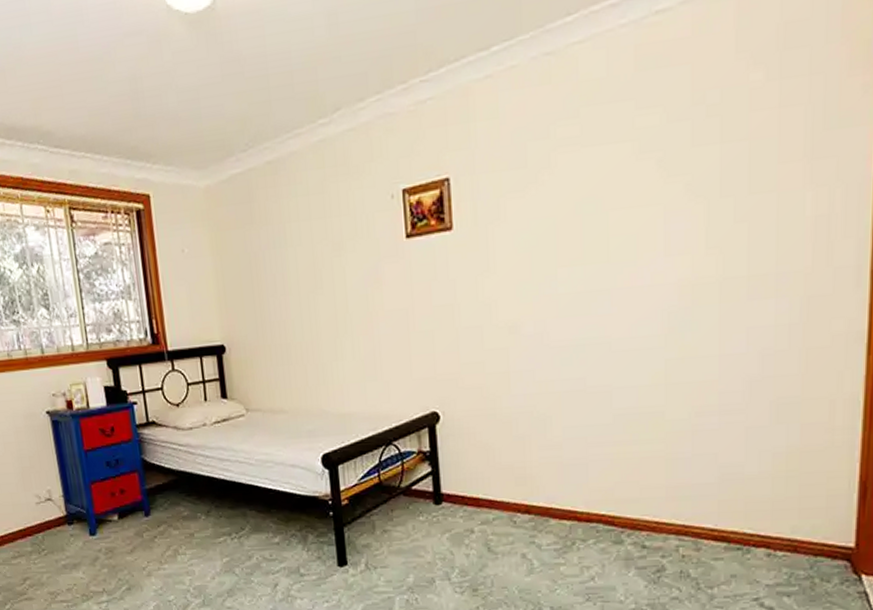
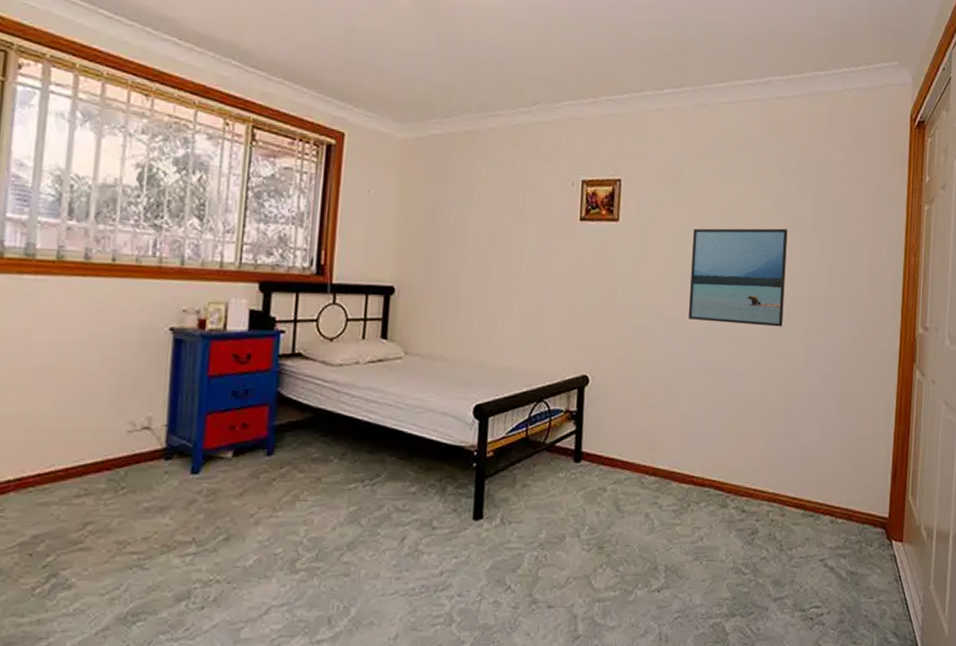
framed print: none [548,194,683,333] -> present [688,228,788,327]

